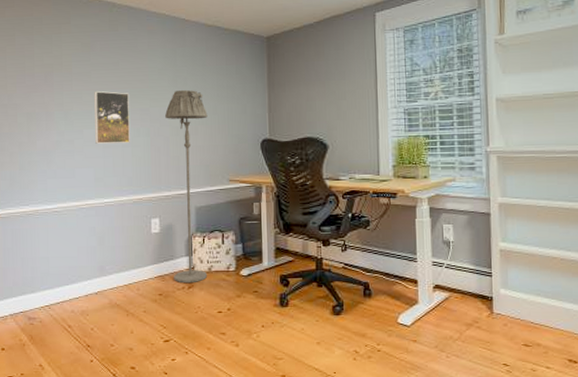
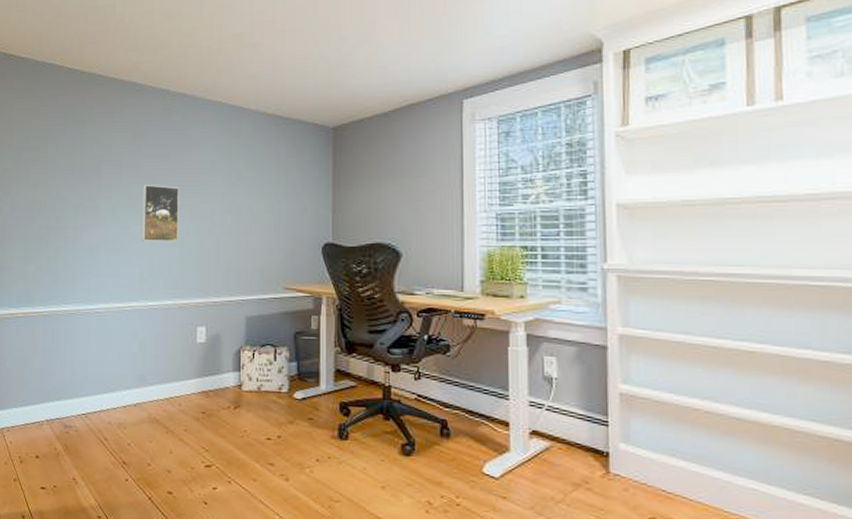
floor lamp: present [165,89,208,284] -> none [217,184,263,403]

